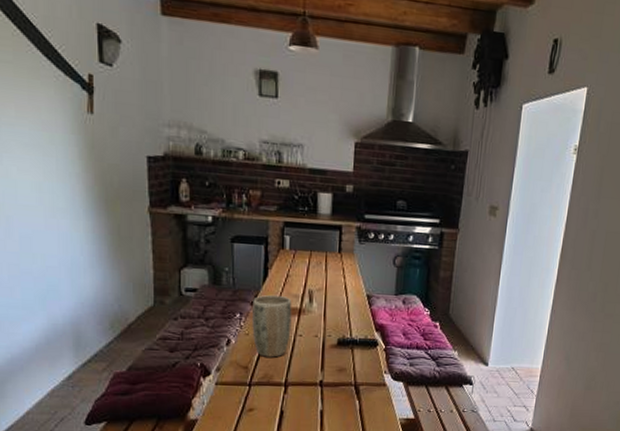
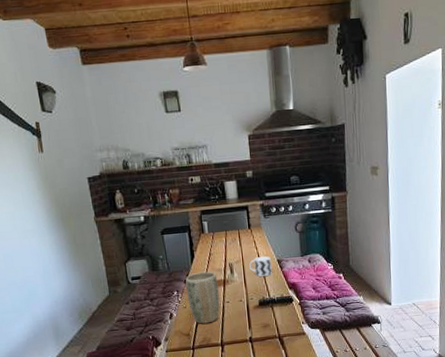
cup: none [333,287,359,312] -> present [249,256,272,277]

